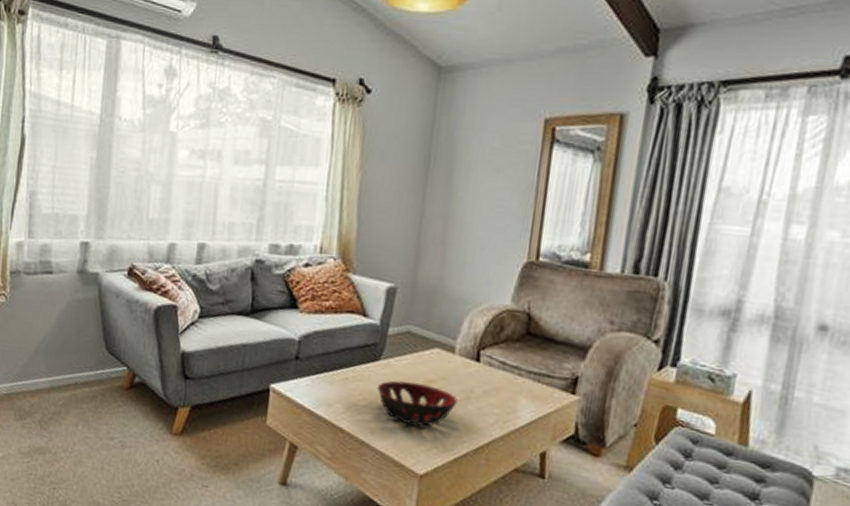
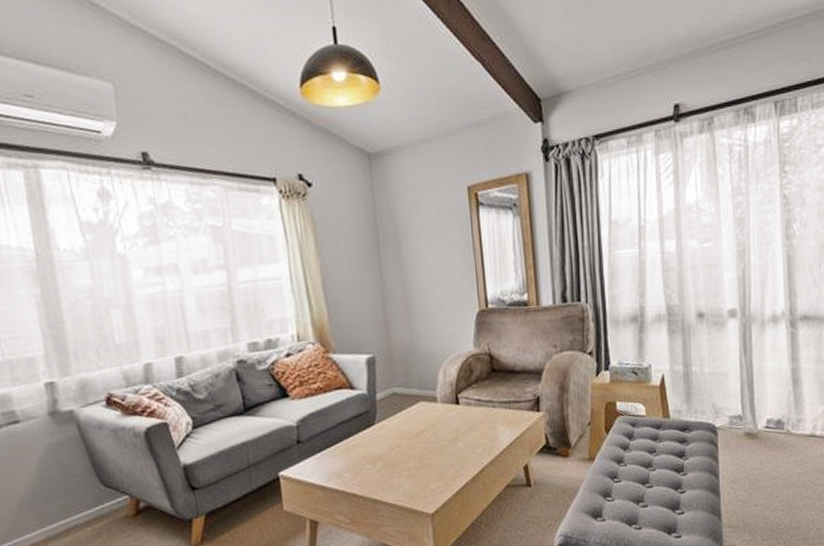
decorative bowl: present [376,380,458,427] -> none [377,435,449,474]

